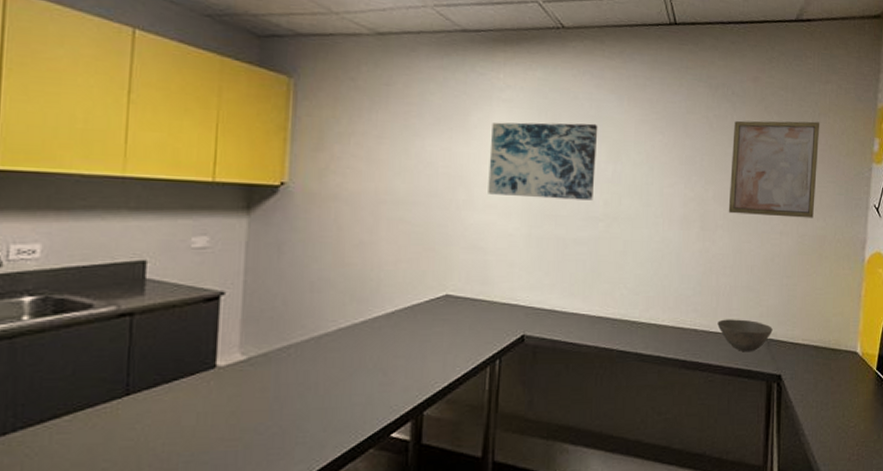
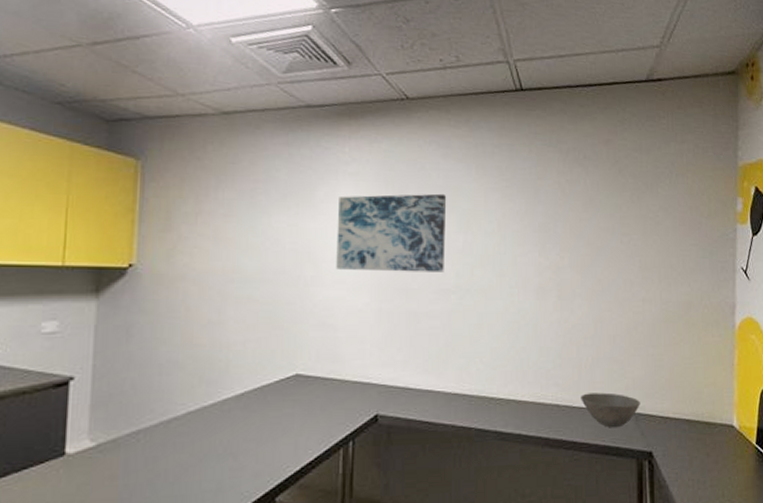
wall art: present [728,120,820,218] -> none [586,182,678,284]

